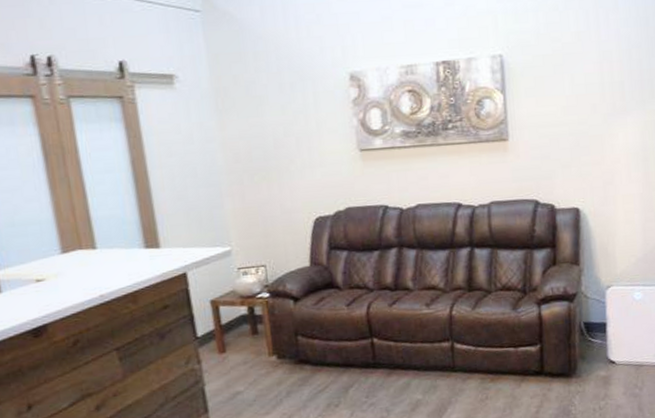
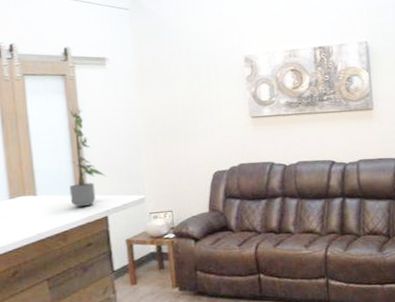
potted plant: none [130,137,183,263] -> present [69,106,107,207]

